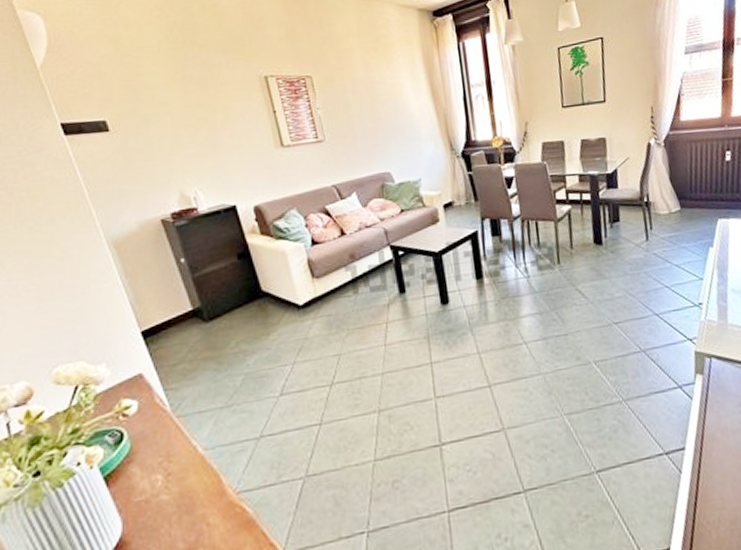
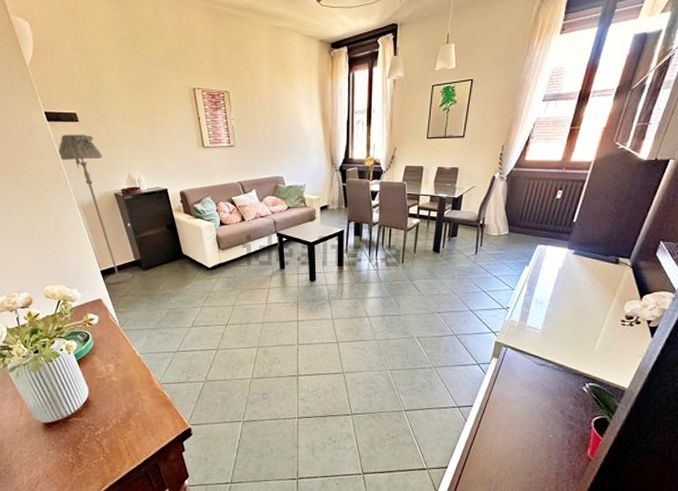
floor lamp: none [78,146,189,351] -> present [58,134,132,285]

